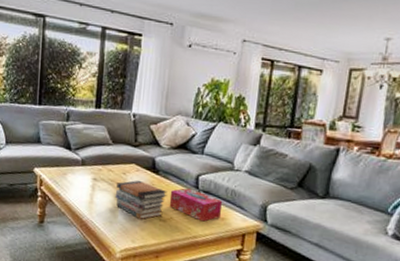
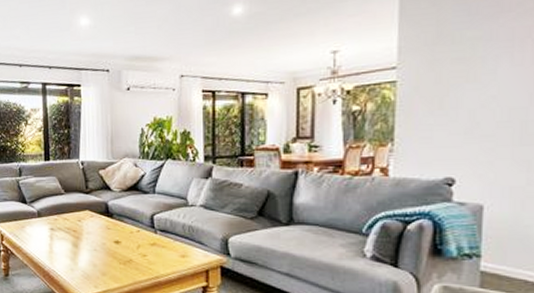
book stack: present [115,180,168,220] -> none [73,225,124,265]
tissue box: present [169,188,222,222] -> none [126,229,180,261]

